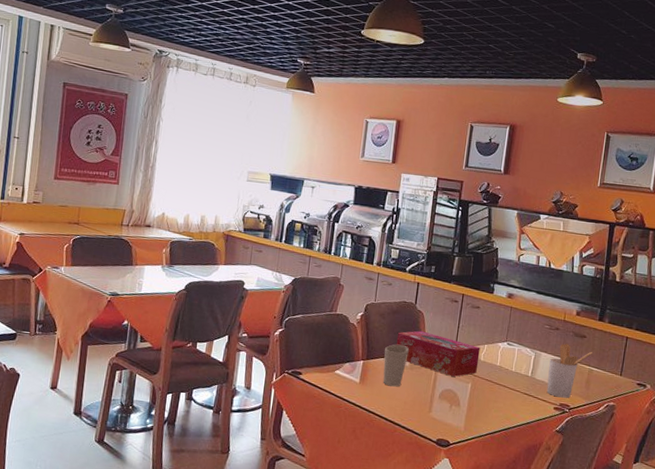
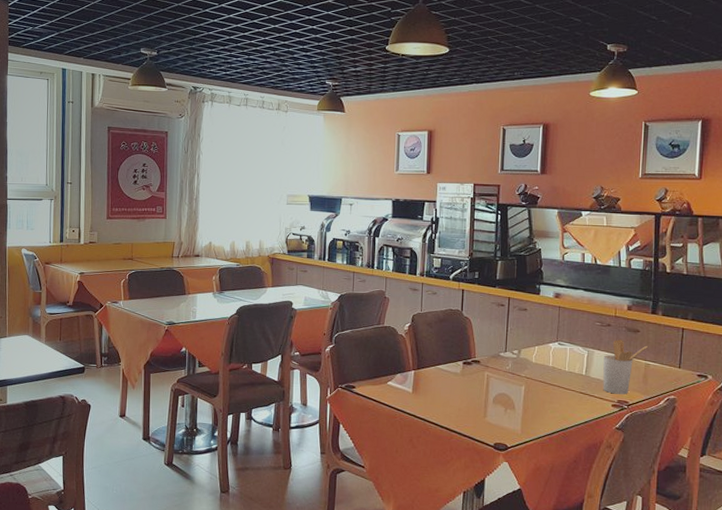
cup: present [383,344,409,387] -> none [434,352,459,394]
tissue box: present [396,330,480,377] -> none [445,337,531,380]

